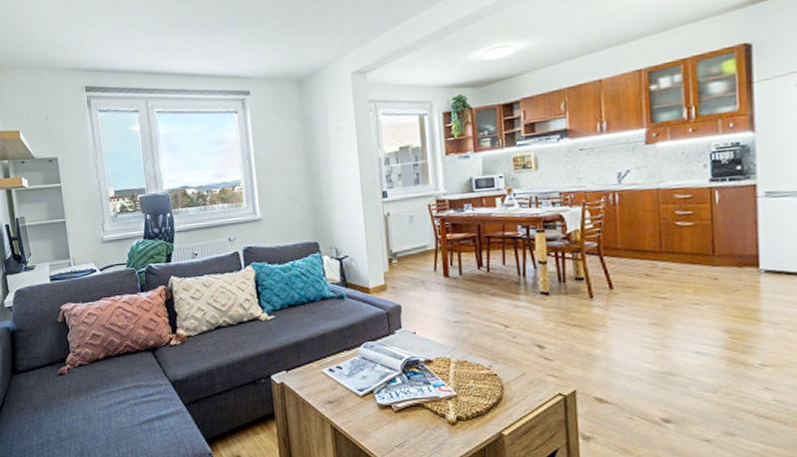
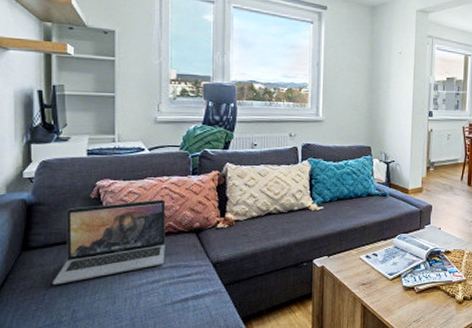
laptop: none [38,319,128,406] -> present [52,199,166,285]

